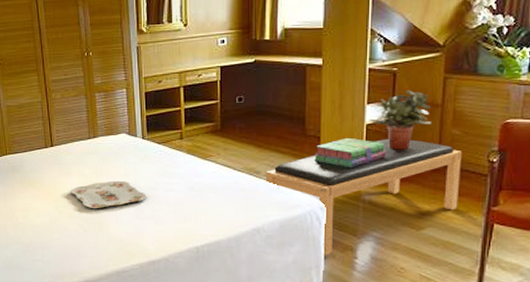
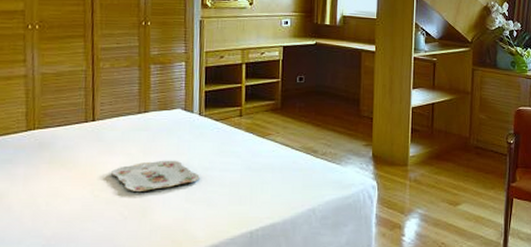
bench: present [265,138,463,255] -> none [322,120,488,234]
stack of books: present [313,137,386,168] -> none [366,119,429,148]
potted plant: present [369,89,432,150] -> none [414,78,464,131]

